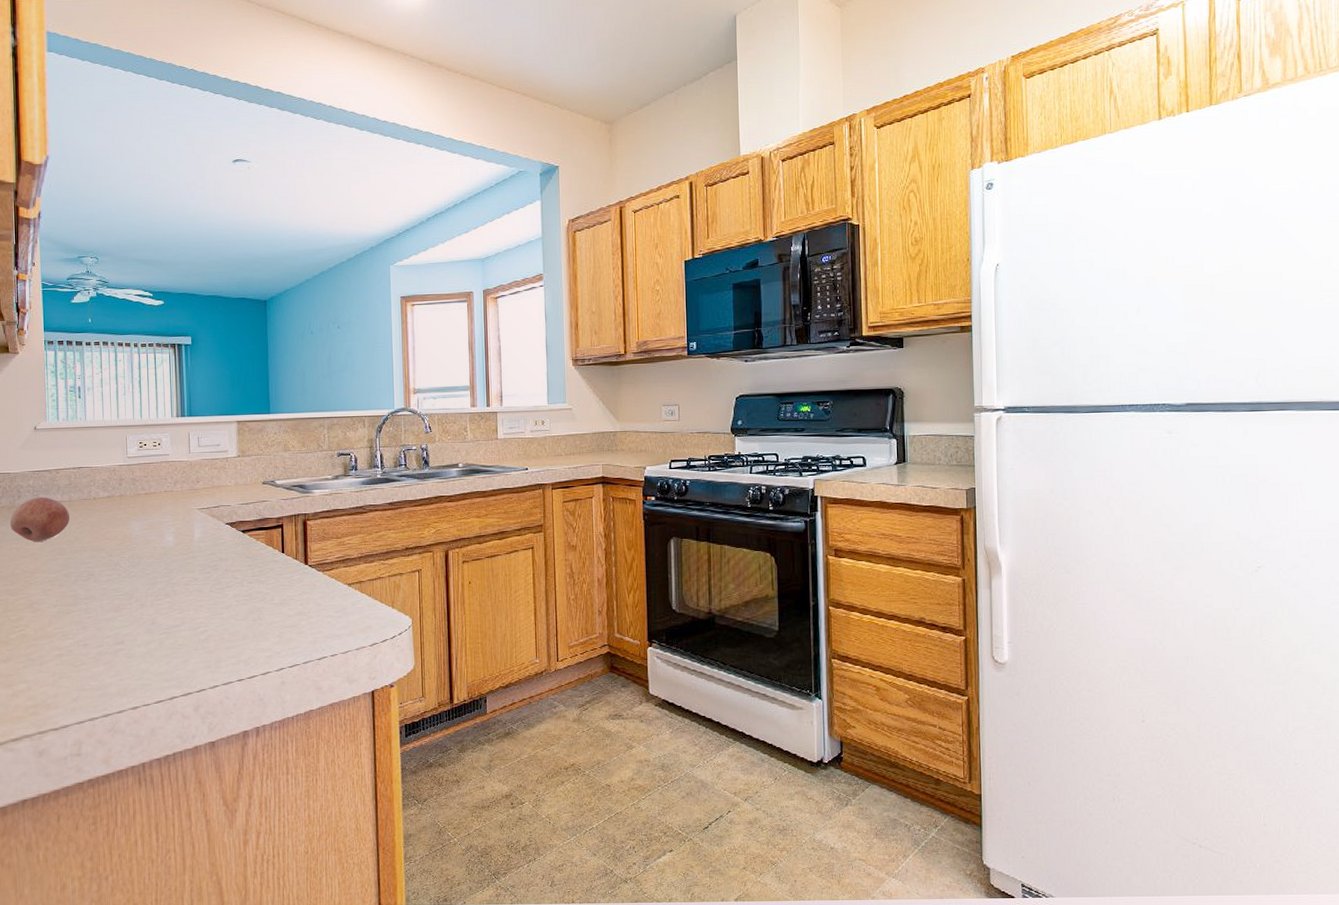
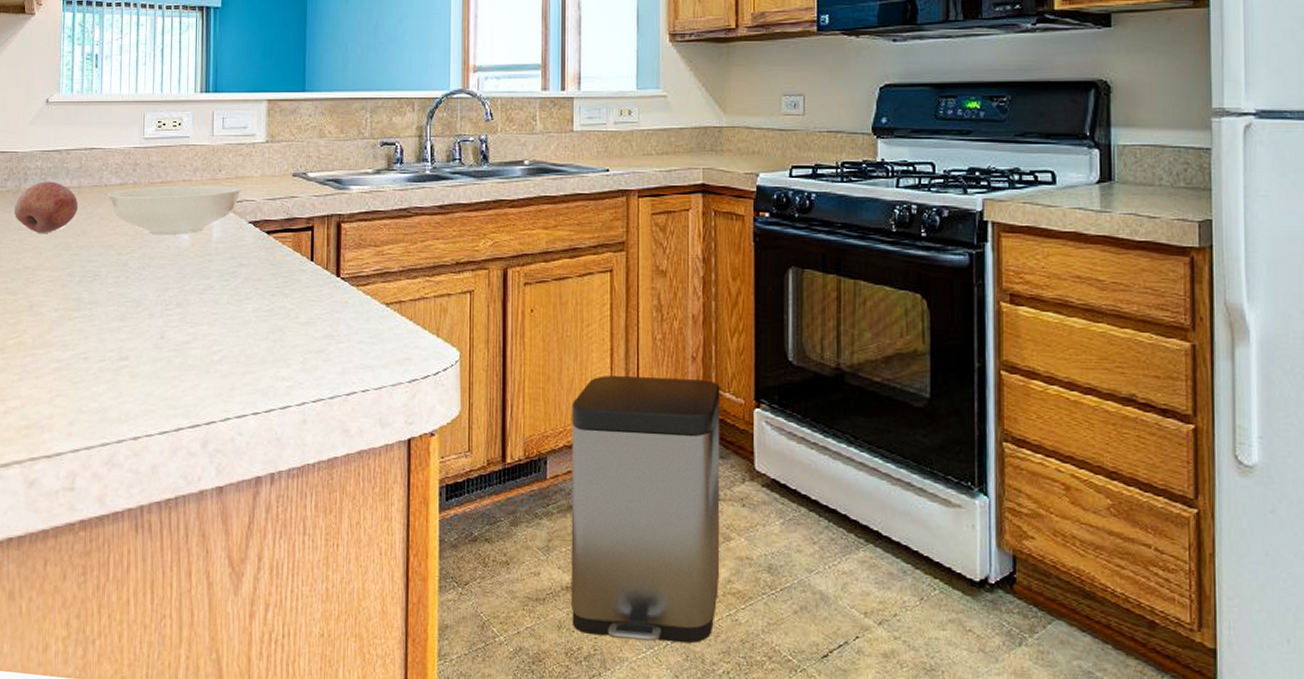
bowl: none [97,494,218,538] -> present [108,185,241,235]
pedal bin: none [505,628,625,831] -> present [570,376,720,643]

